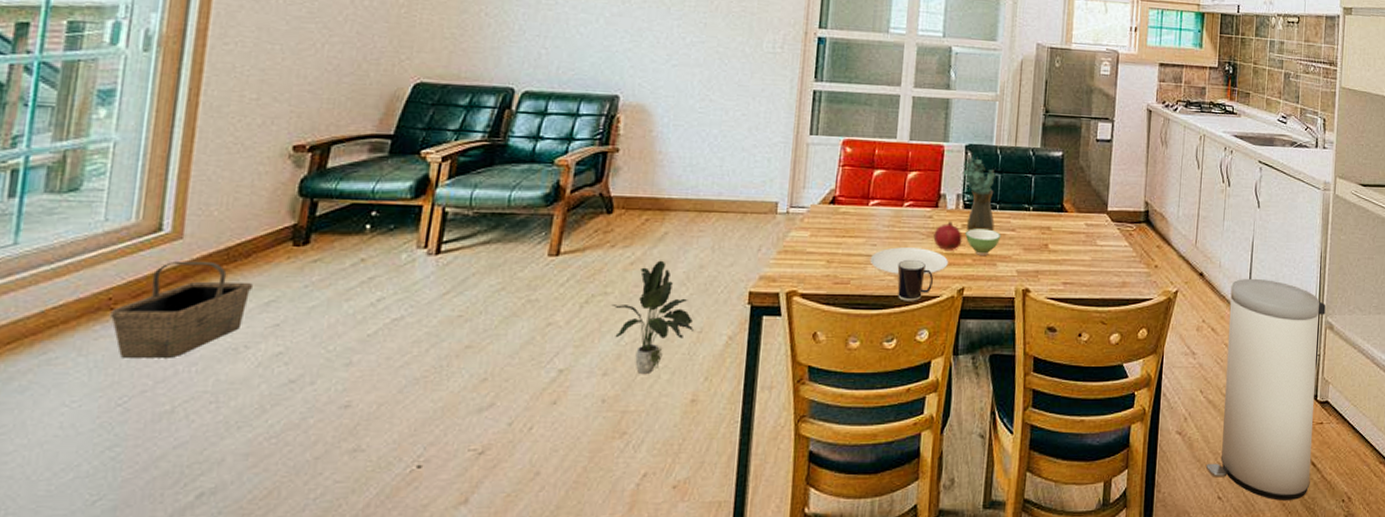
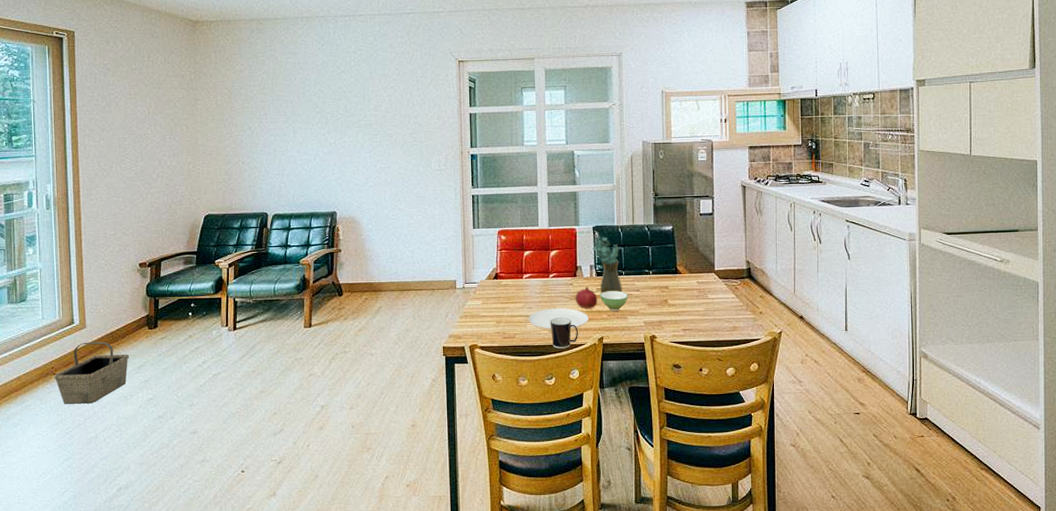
potted plant: present [611,260,694,373] -> none [350,327,407,407]
pedal bin: present [1205,278,1326,500] -> none [818,318,919,499]

